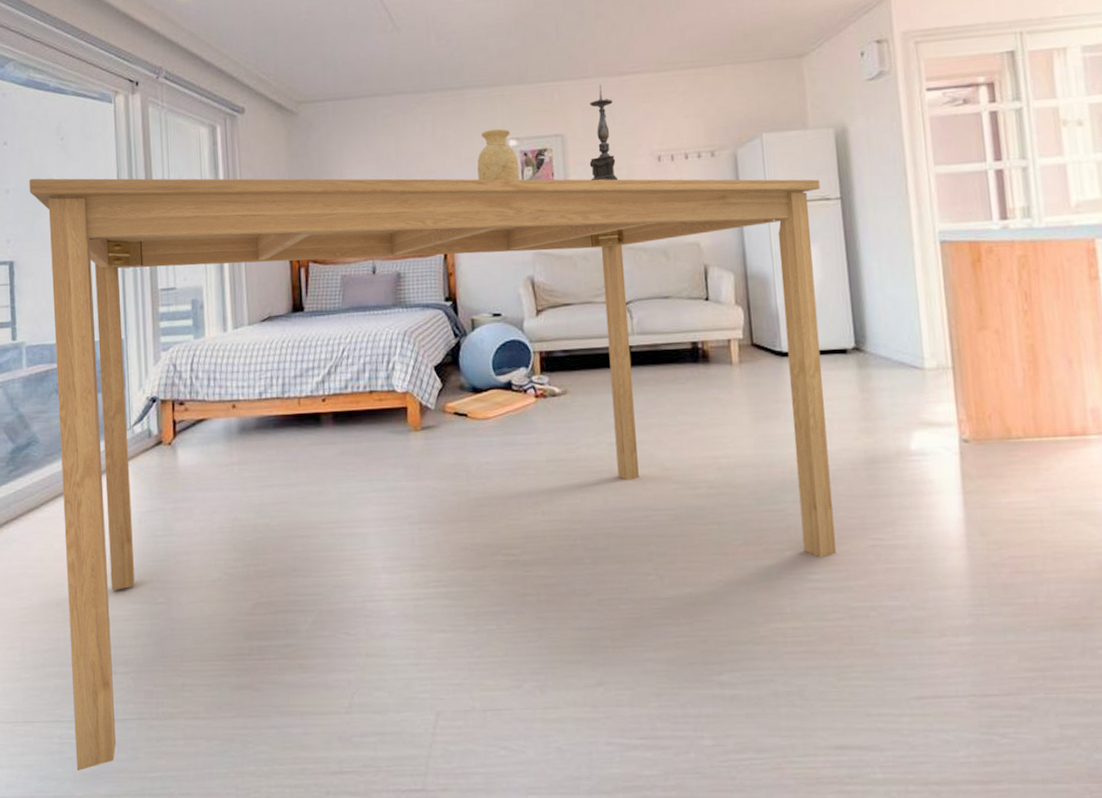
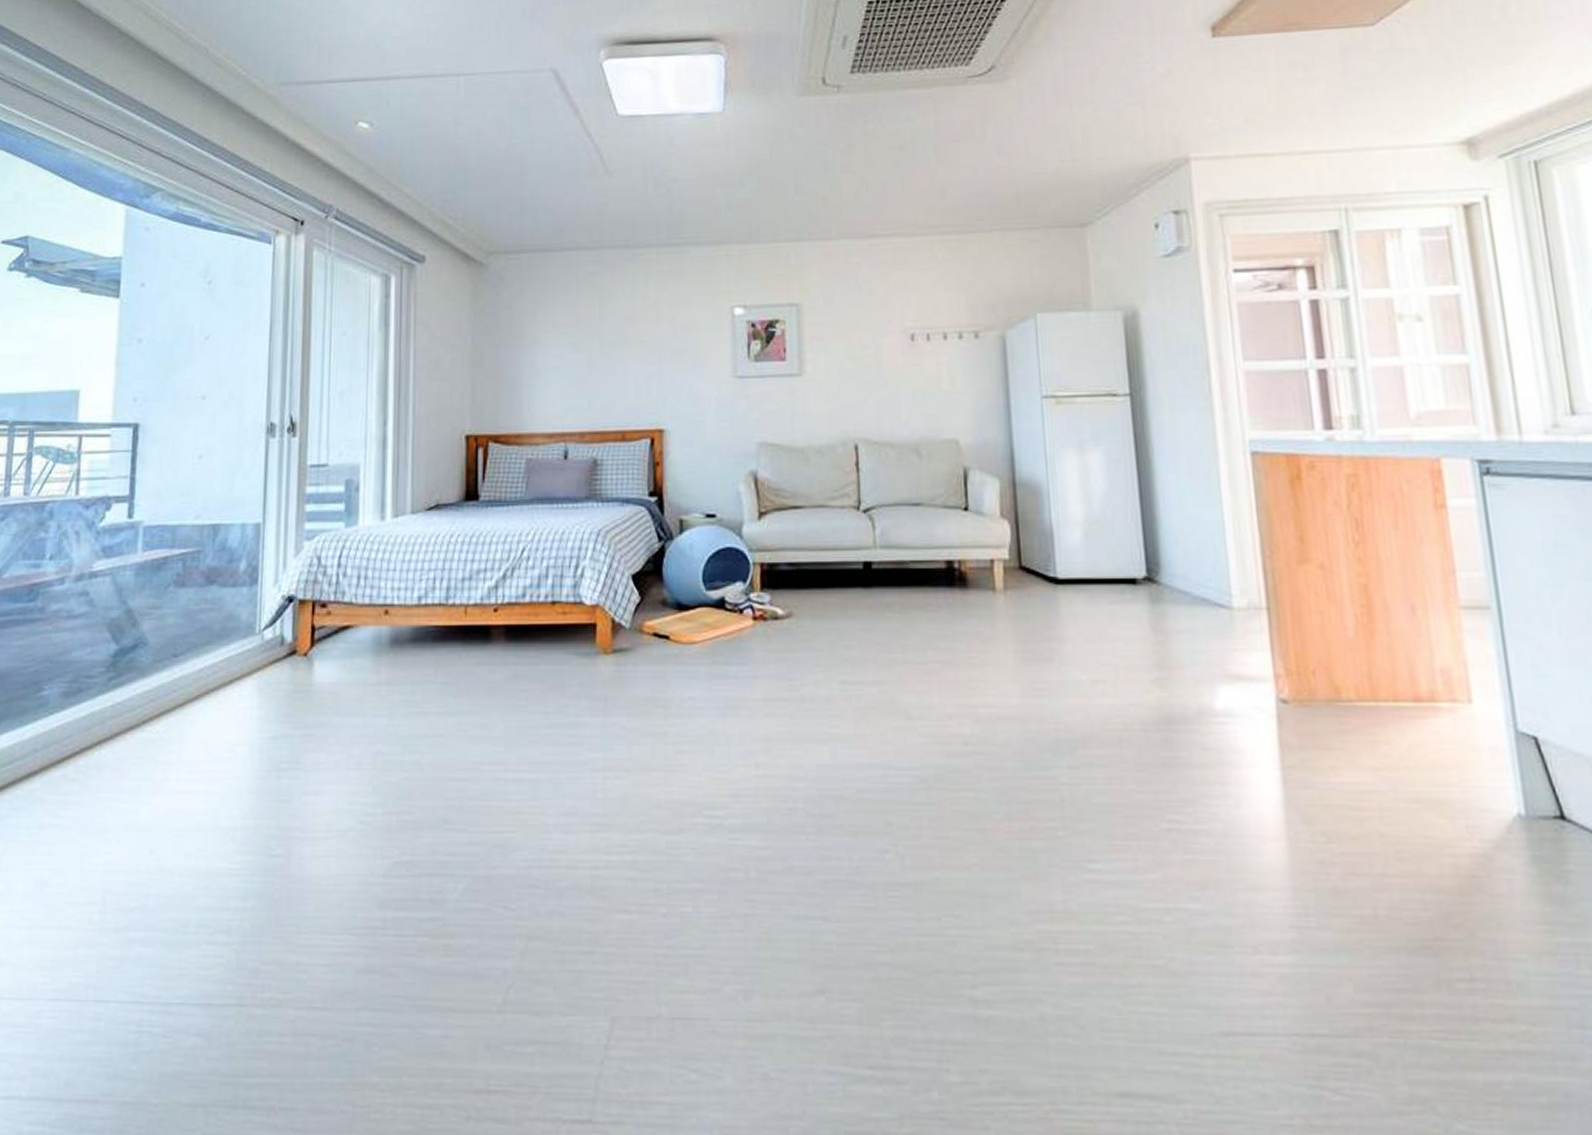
dining table: present [29,178,837,771] -> none [154,327,1123,1070]
vase: present [477,128,519,181] -> none [695,293,745,356]
candle holder: present [589,85,619,181] -> none [829,248,863,362]

